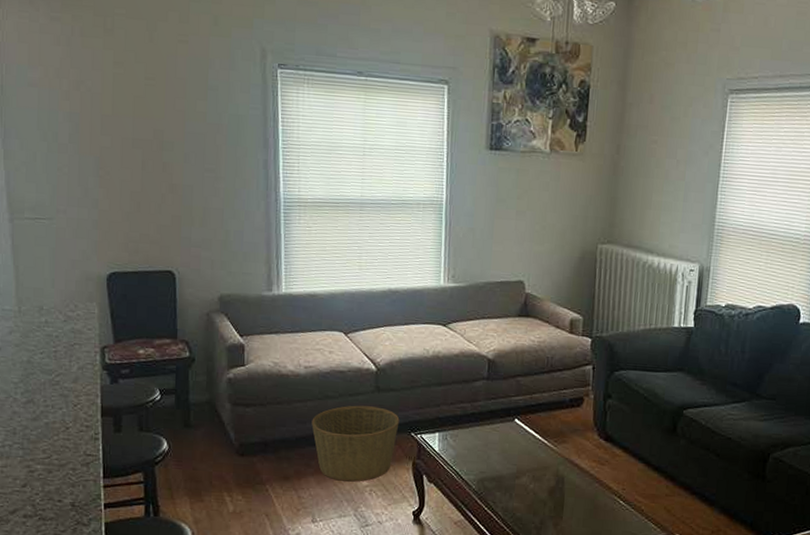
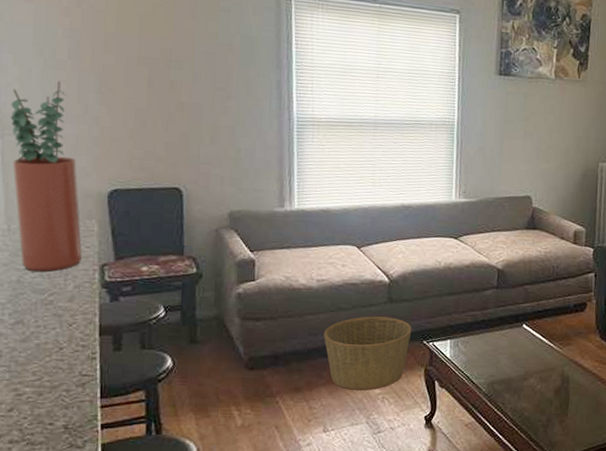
vase: none [18,164,84,353] -> present [10,80,82,272]

